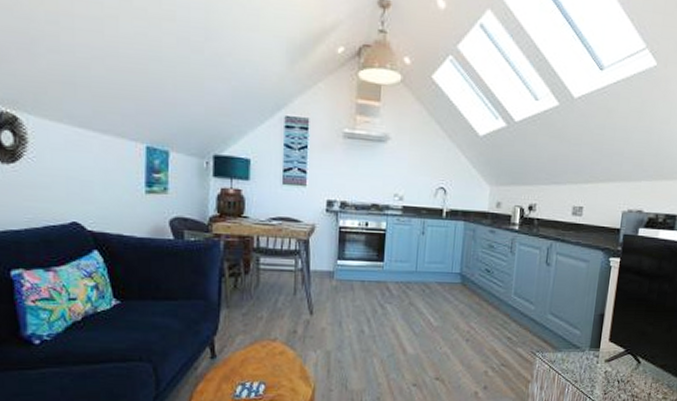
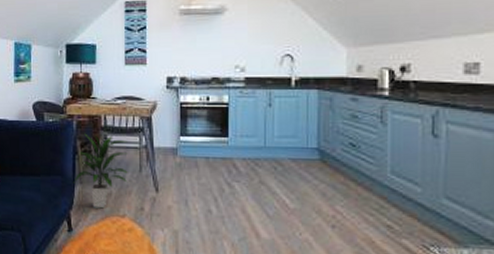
indoor plant: none [218,254,282,333] -> present [73,133,128,209]

